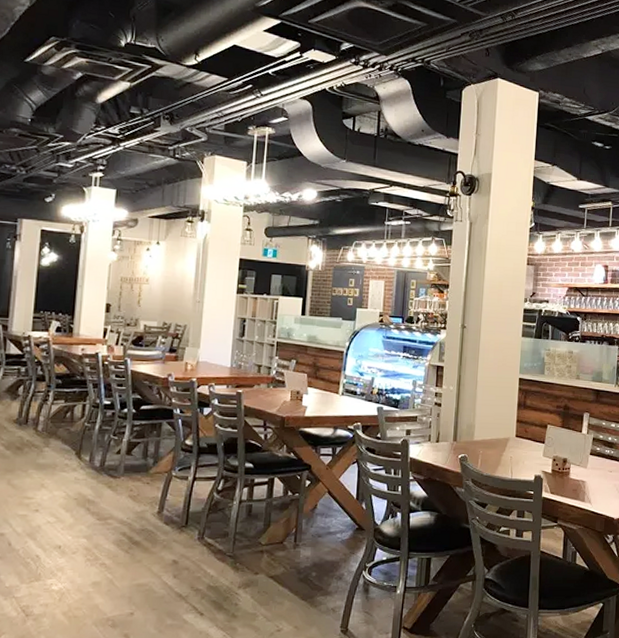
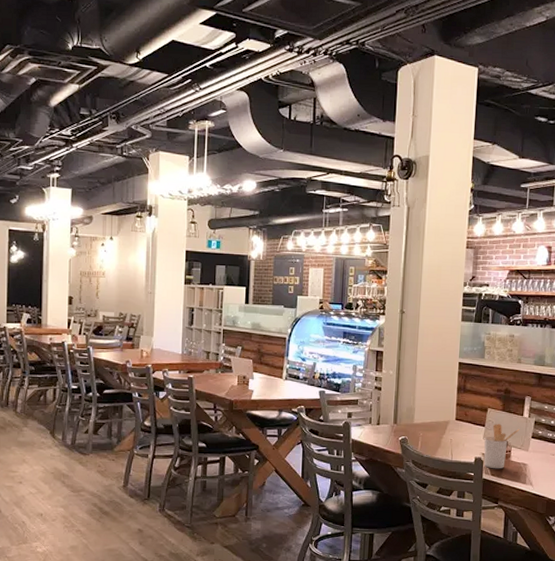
utensil holder: none [543,441,579,487] -> present [484,424,520,469]

